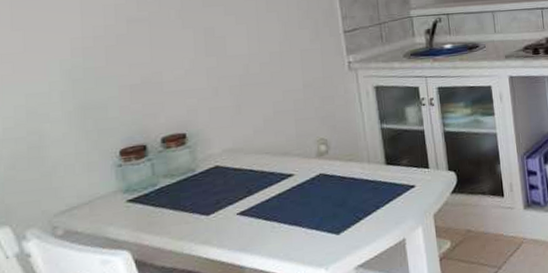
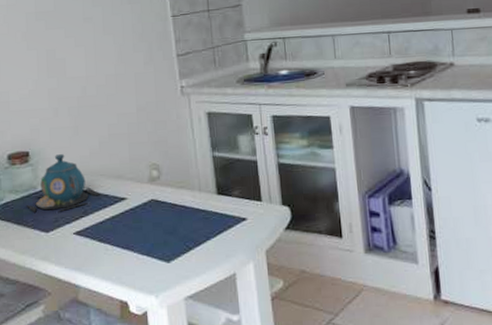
teapot: none [183,134,267,196] -> present [25,154,101,213]

